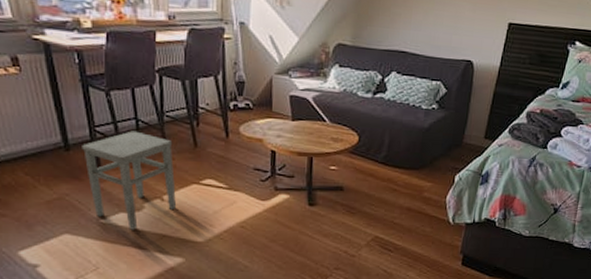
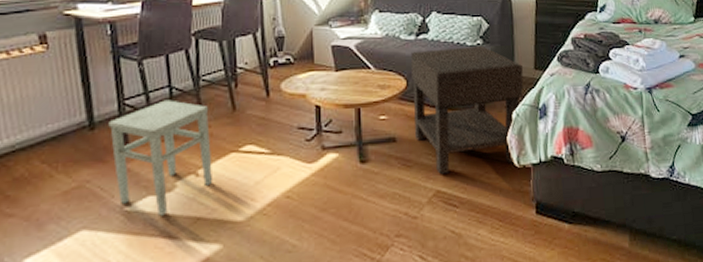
nightstand: none [361,109,474,224] -> present [411,46,524,175]

